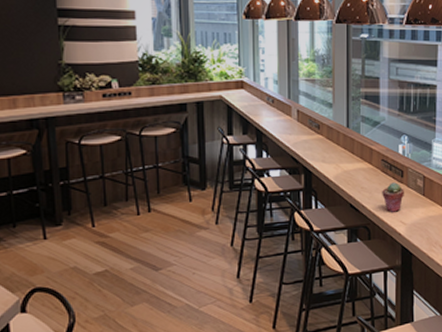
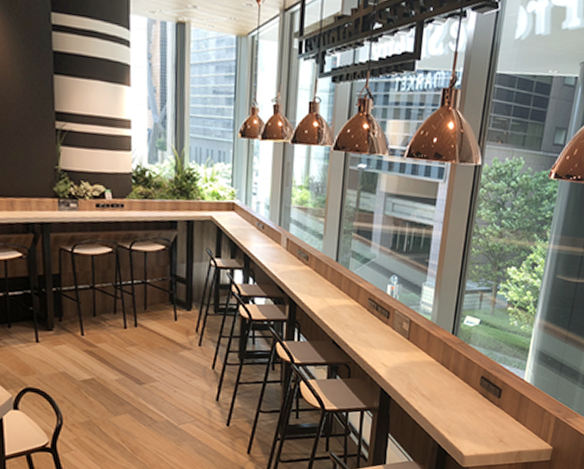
potted succulent: present [382,182,404,212] -> none [366,323,389,354]

